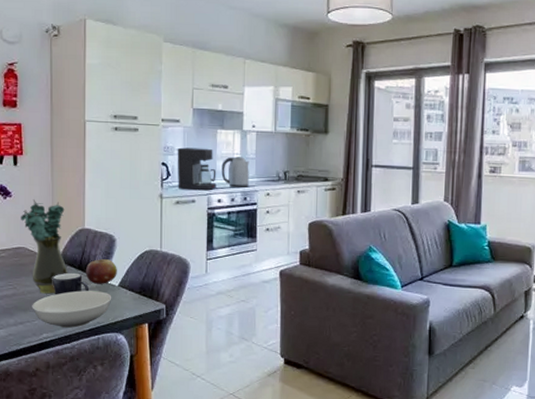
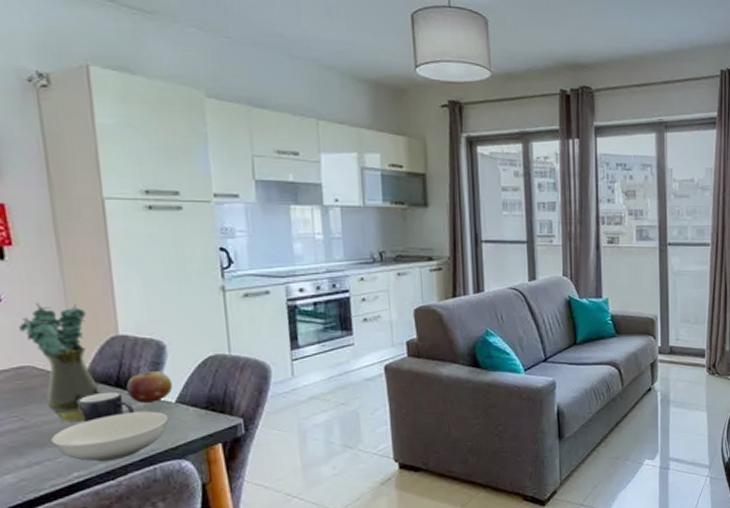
coffee maker: present [177,147,217,191] -> none [238,228,296,280]
kettle: present [221,157,249,189] -> none [300,237,337,274]

